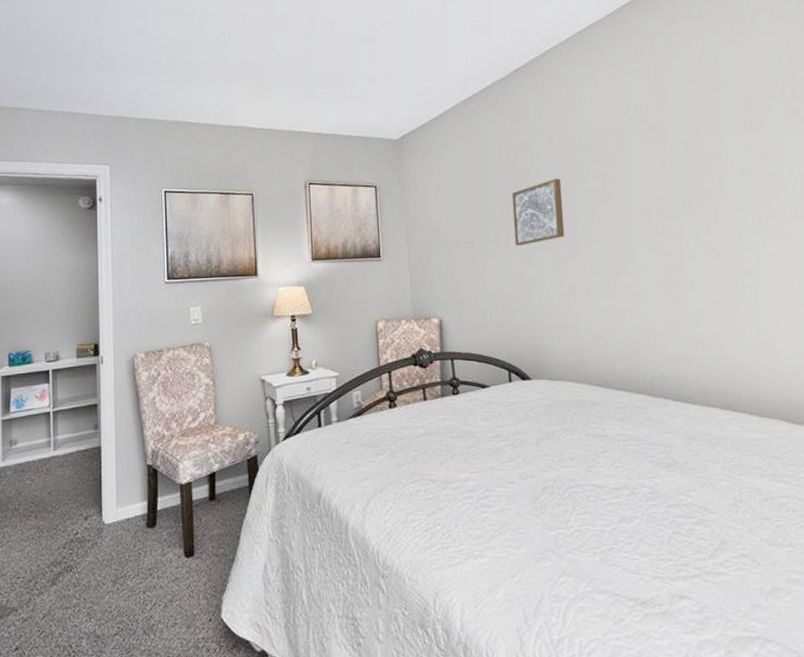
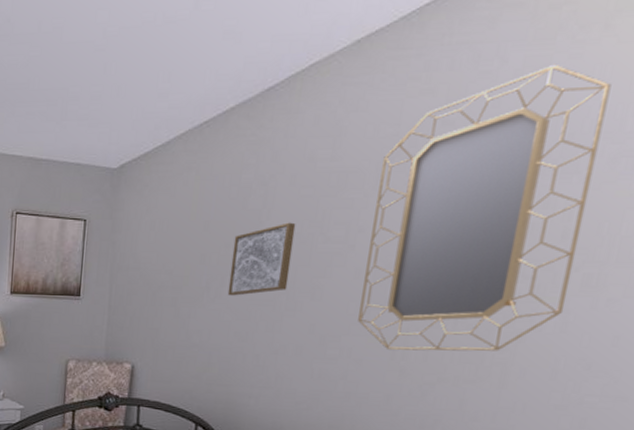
home mirror: none [619,48,785,283] -> present [358,64,612,352]

